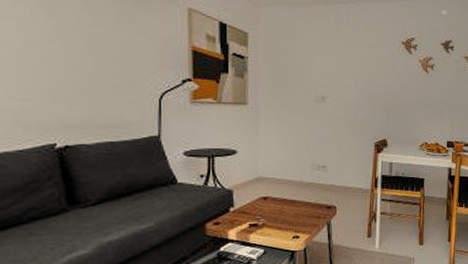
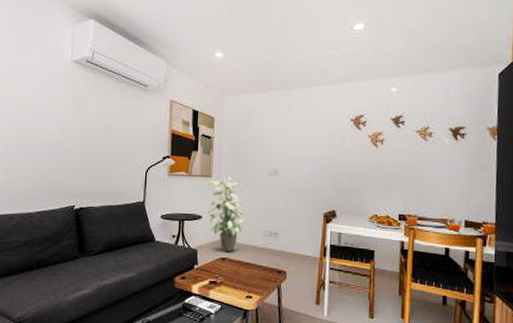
indoor plant: none [242,104,292,190] -> present [206,176,247,252]

